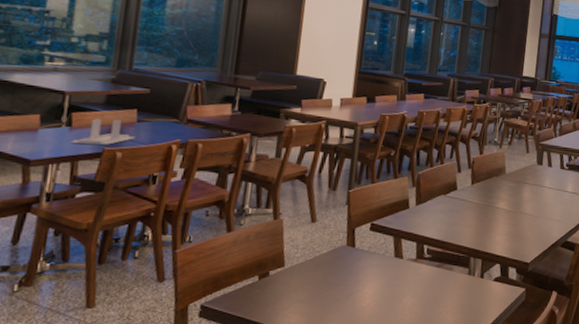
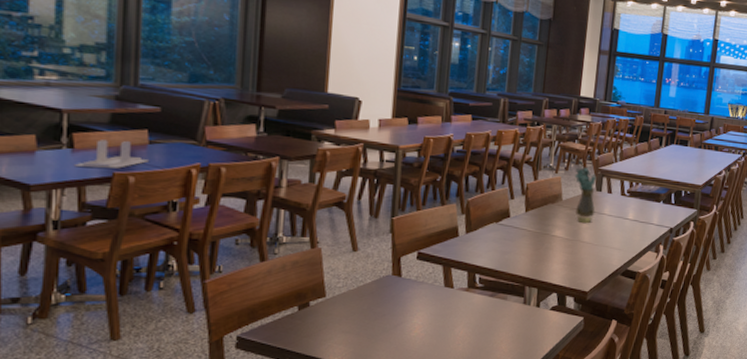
vase: none [517,141,538,196] -> present [574,166,597,224]

